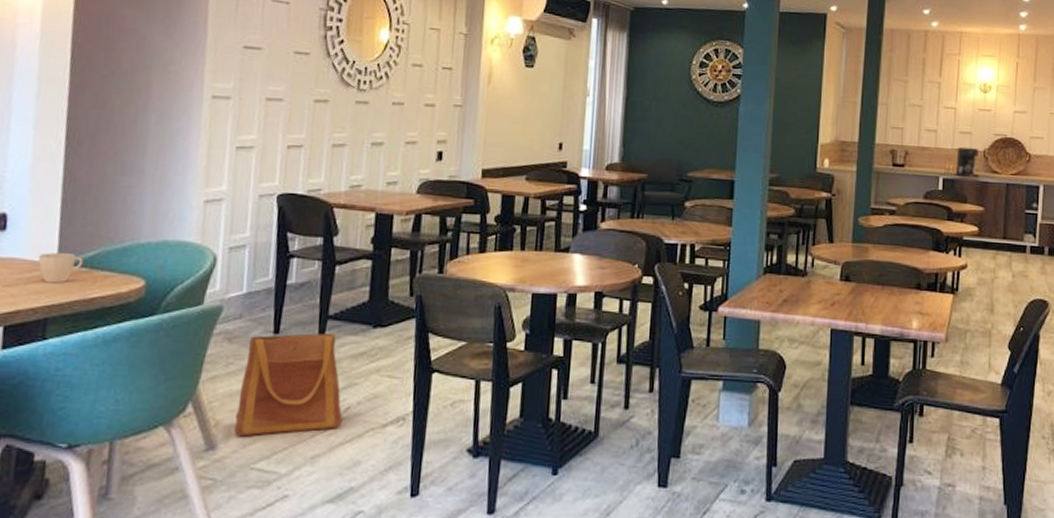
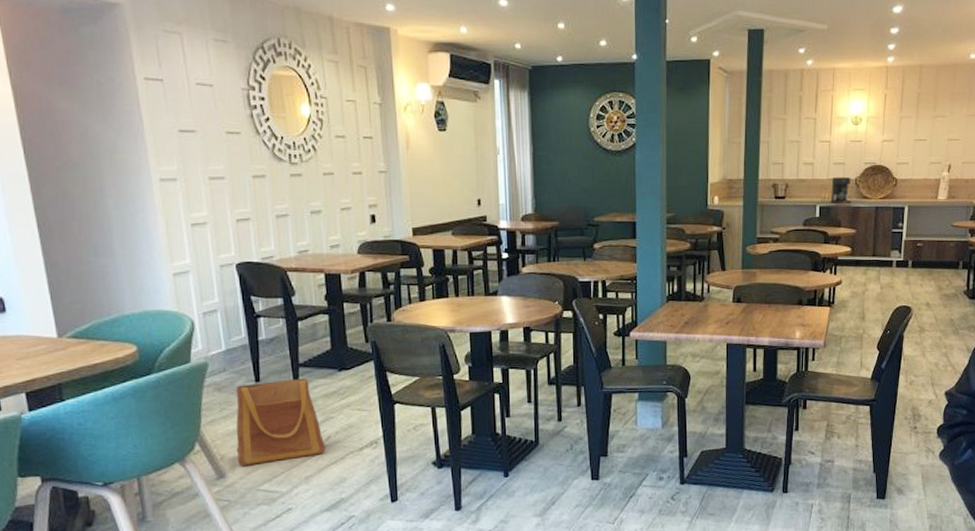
cup: present [38,252,84,284] -> none [39,328,80,354]

